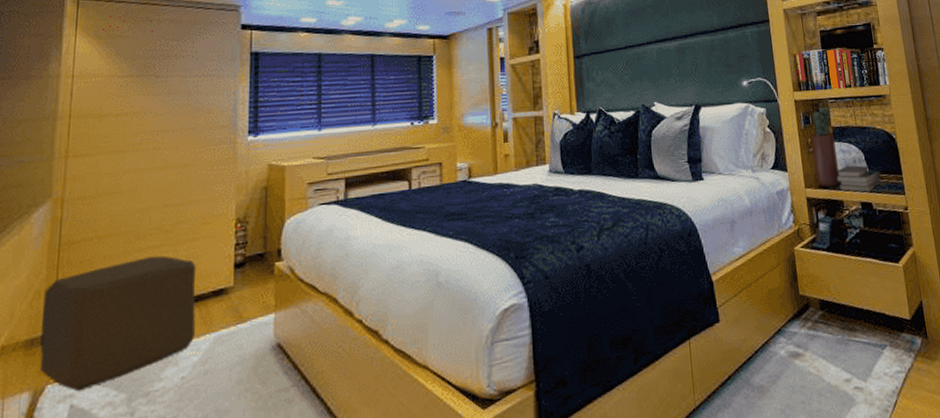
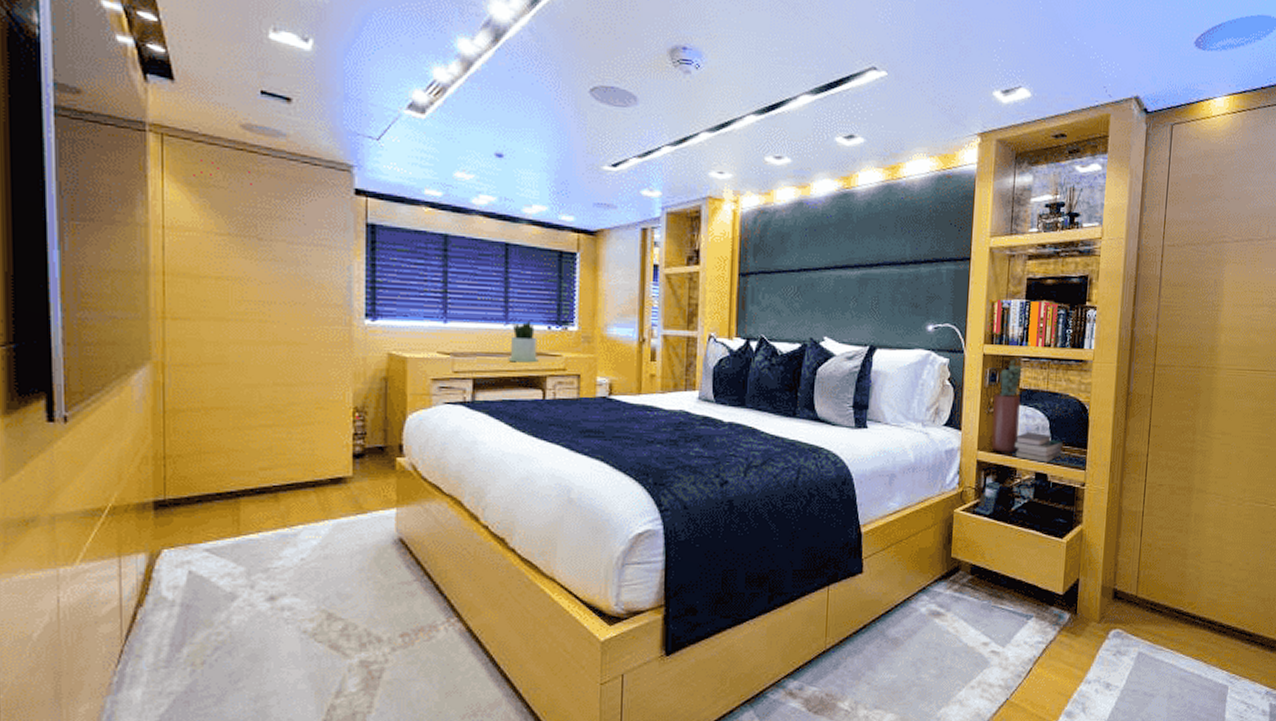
pouf: present [39,255,197,392] -> none [153,435,313,559]
planter: none [376,120,404,159] -> present [508,320,539,363]

